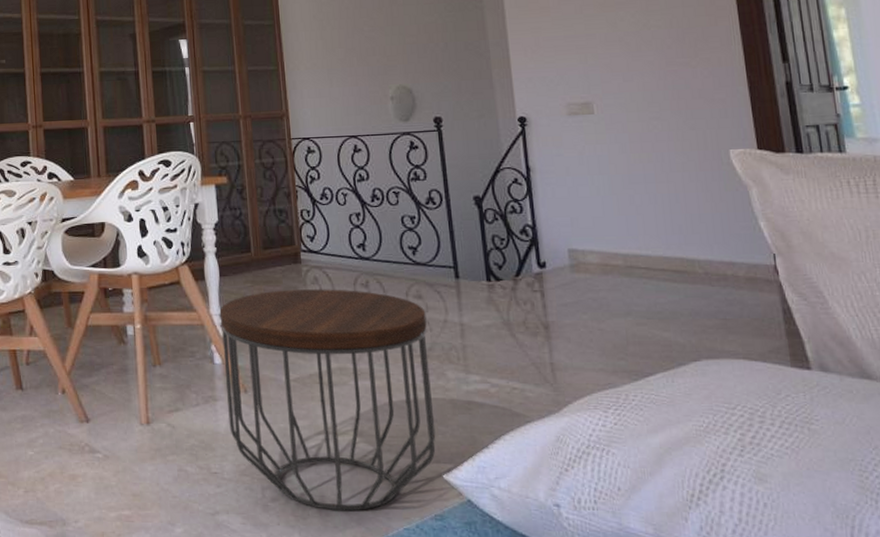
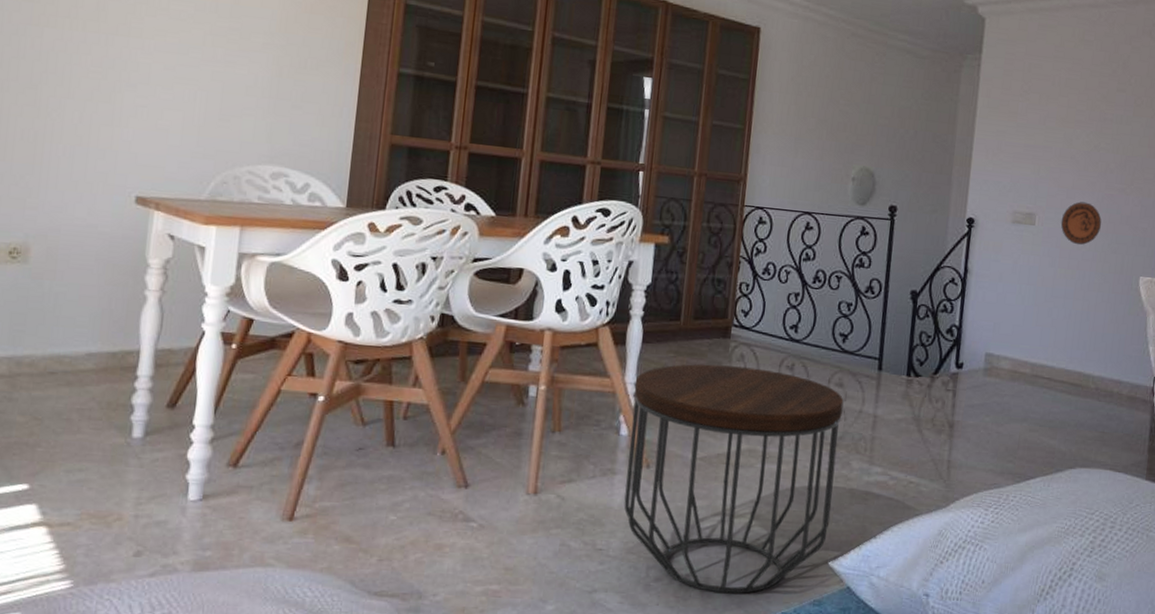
decorative plate: none [622,82,671,127] -> present [1060,202,1102,245]

